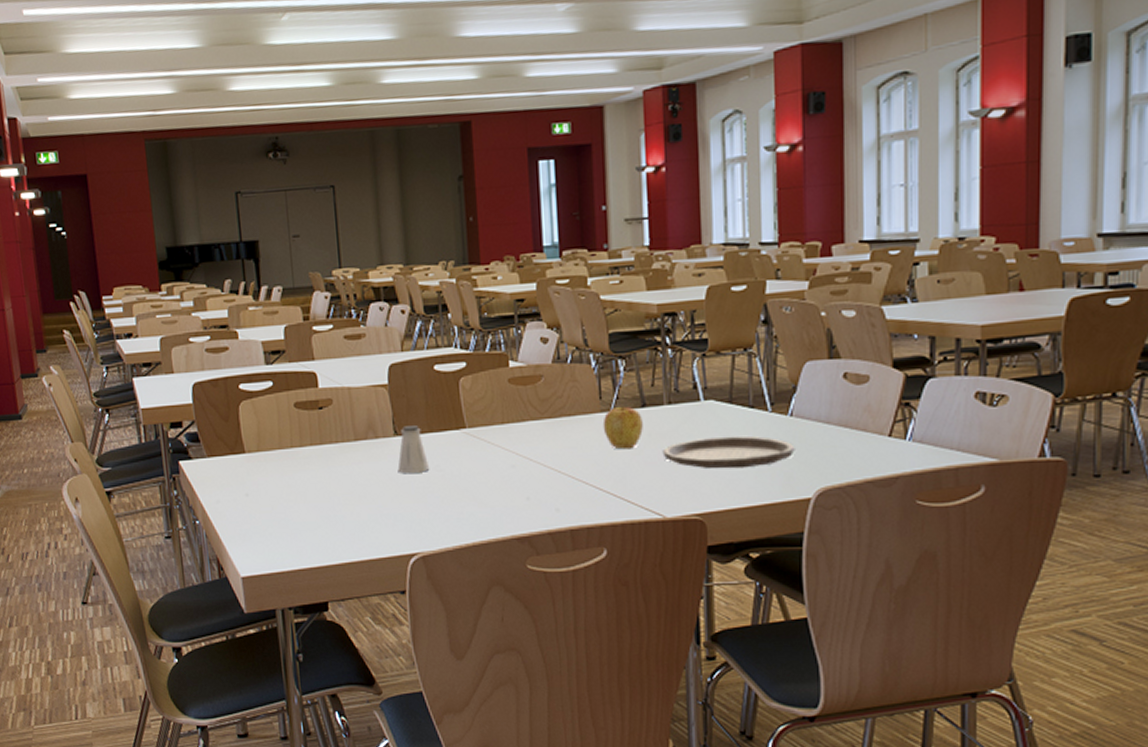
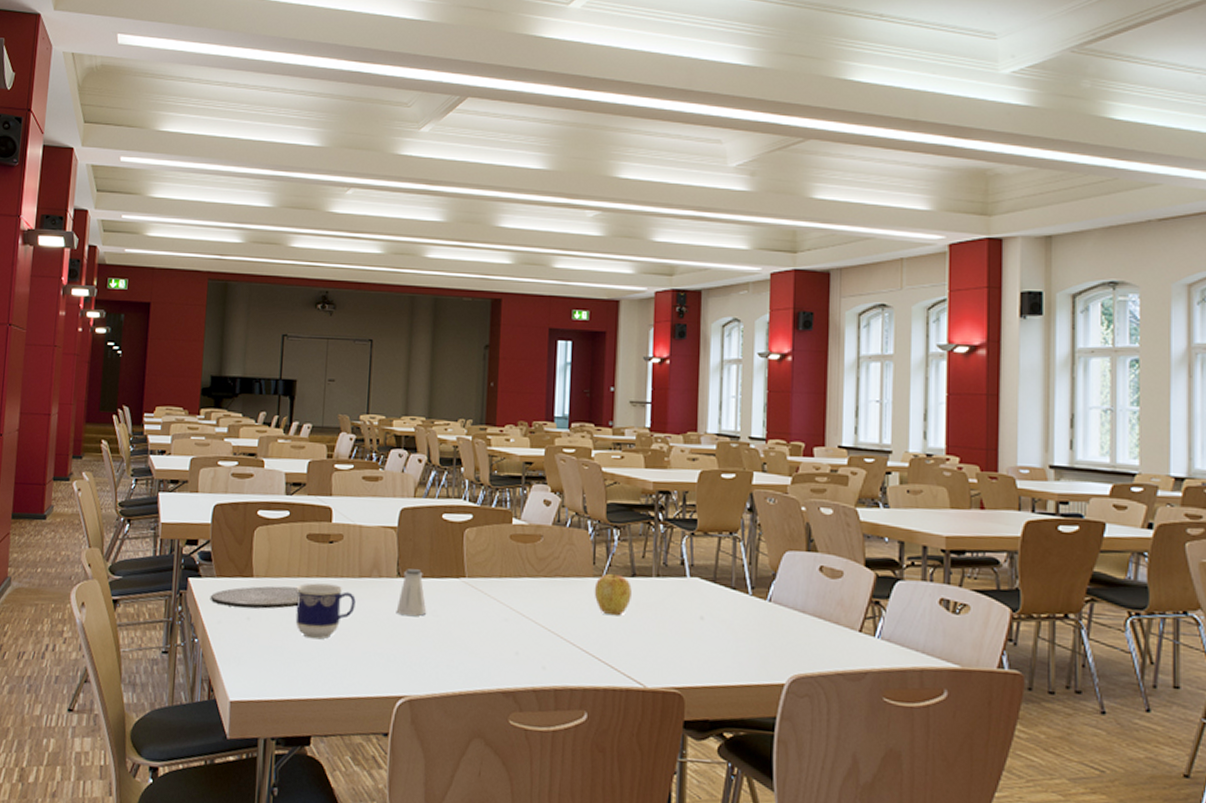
plate: none [204,458,296,485] -> present [210,586,299,609]
cup: none [291,451,355,508] -> present [295,583,356,639]
plate: present [662,435,795,469] -> none [648,613,772,647]

